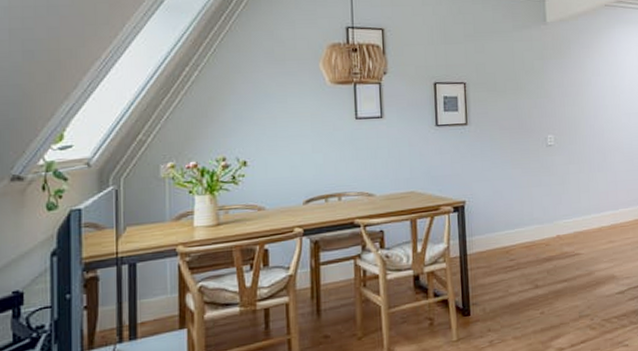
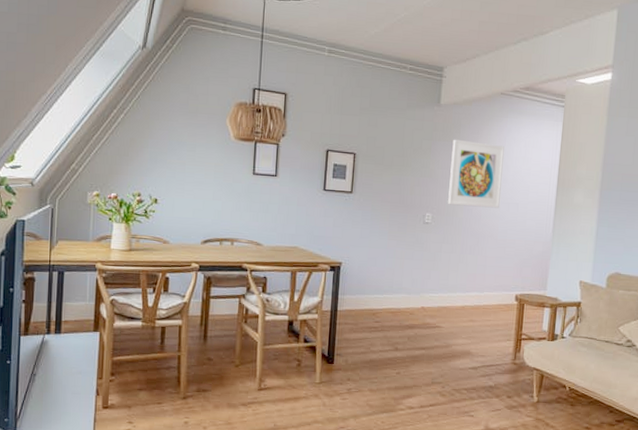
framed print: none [564,55,621,124] -> present [448,139,504,208]

